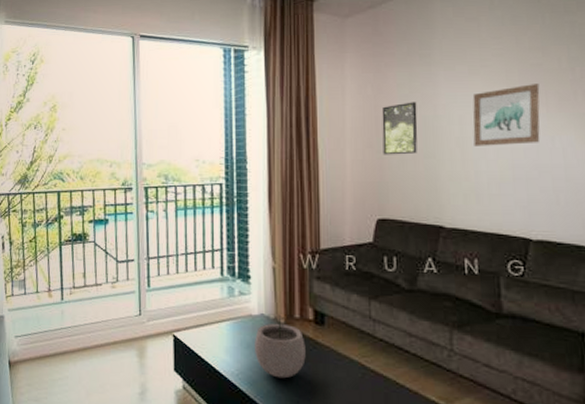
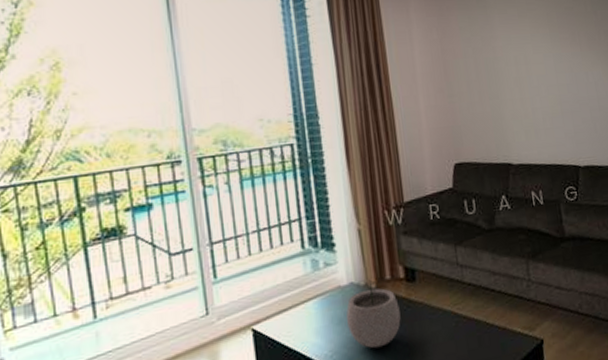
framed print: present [381,102,418,155] -> none [448,44,483,99]
wall art: present [472,84,540,146] -> none [523,25,578,85]

